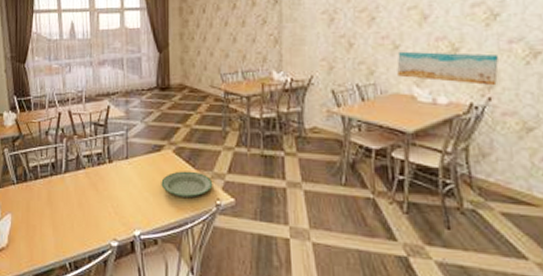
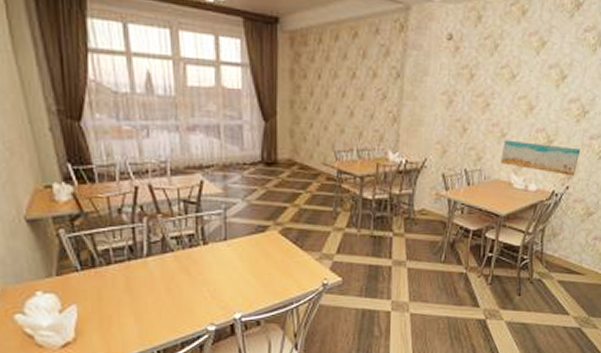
plate: present [161,171,213,197] -> none [265,252,321,278]

